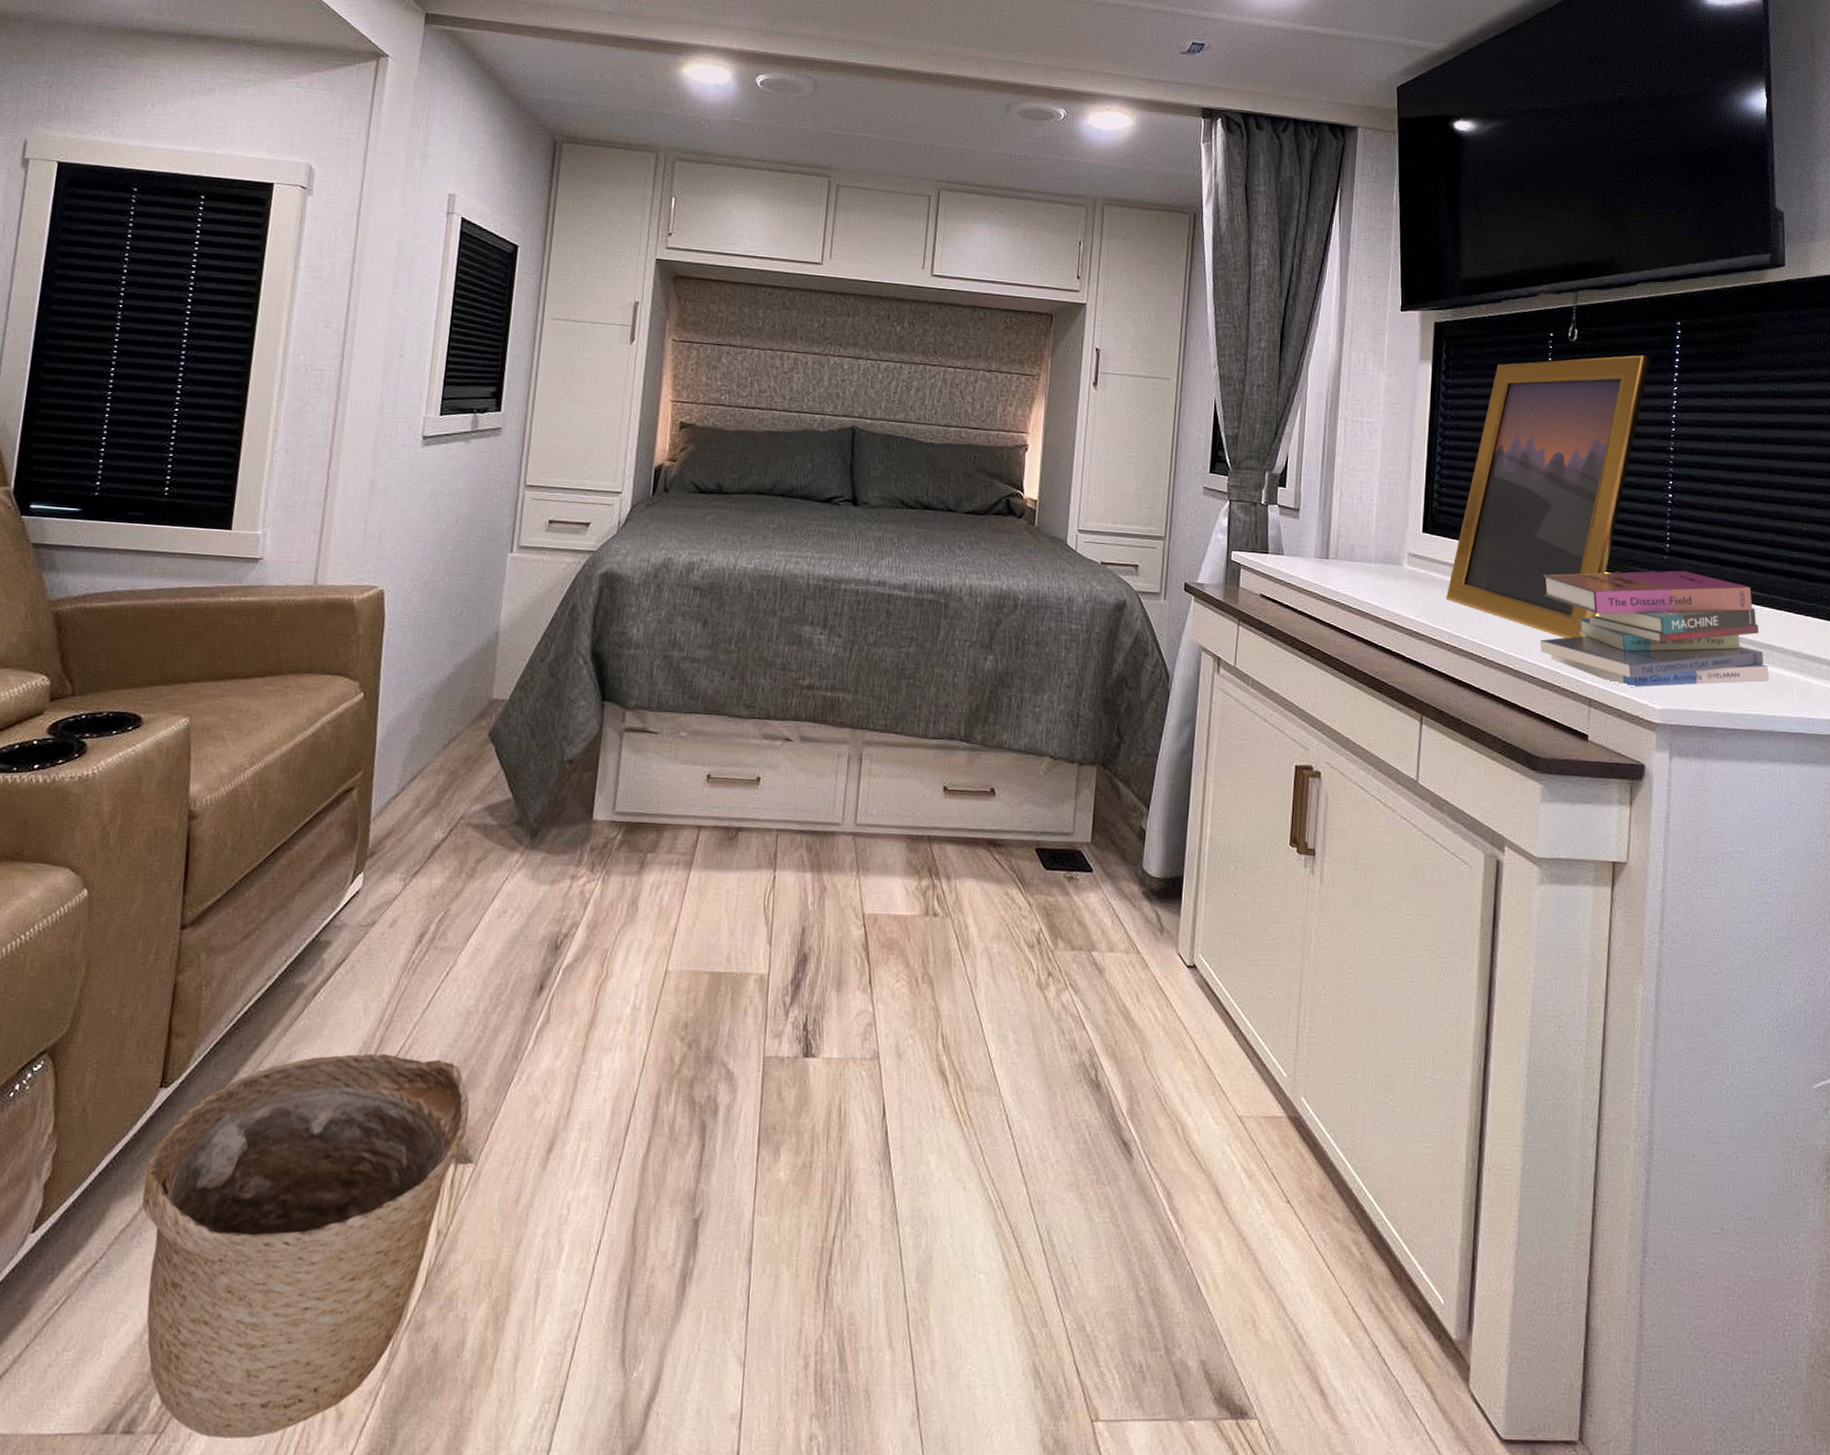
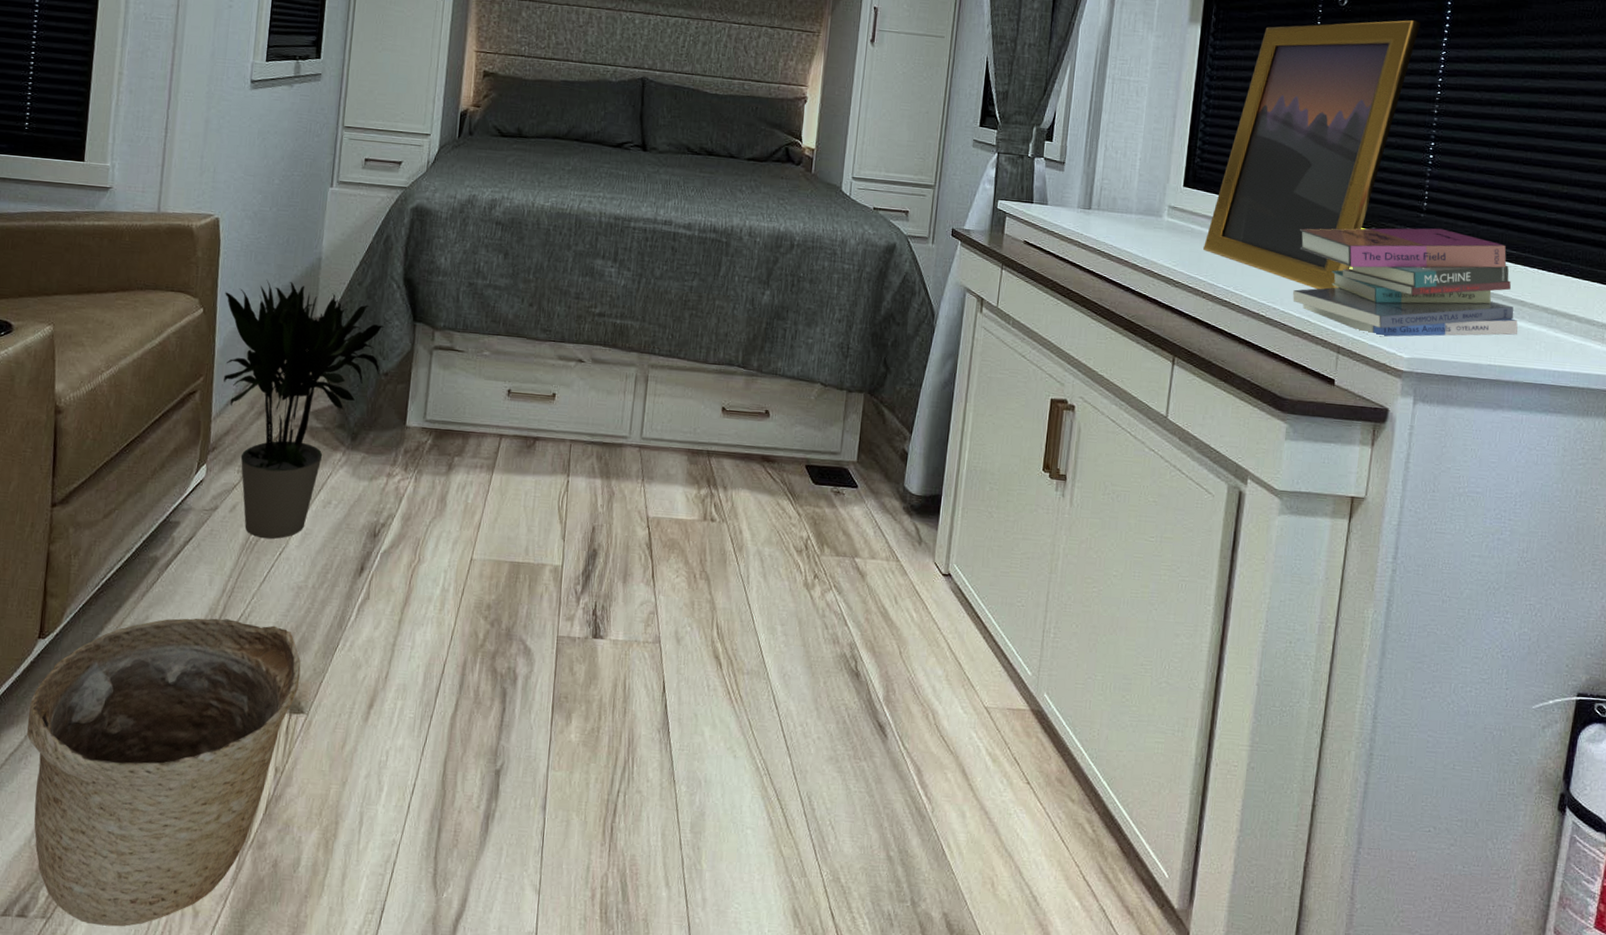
potted plant: none [385,658,572,956] -> present [224,280,387,539]

